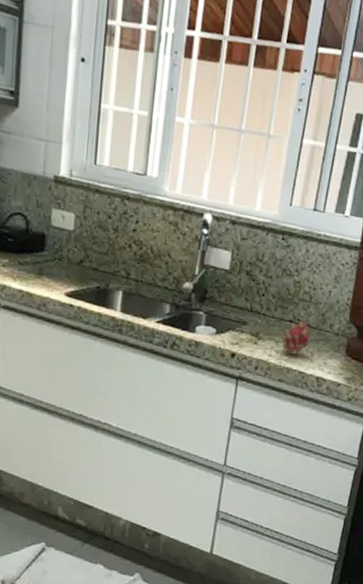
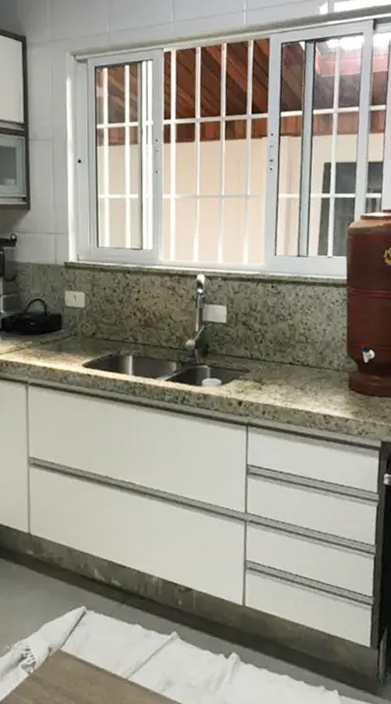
fruit: present [282,317,311,354] -> none [284,358,312,395]

